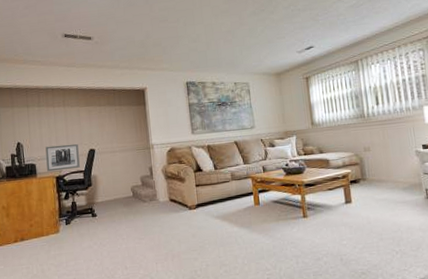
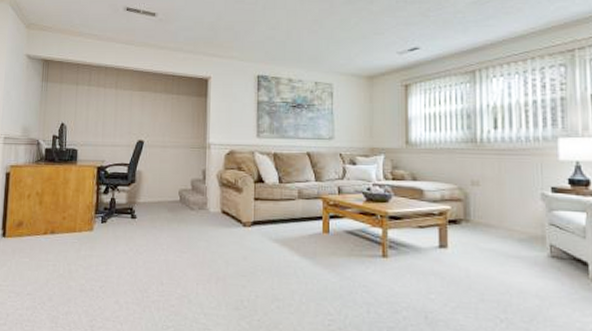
wall art: present [45,143,80,172] -> none [89,131,127,161]

